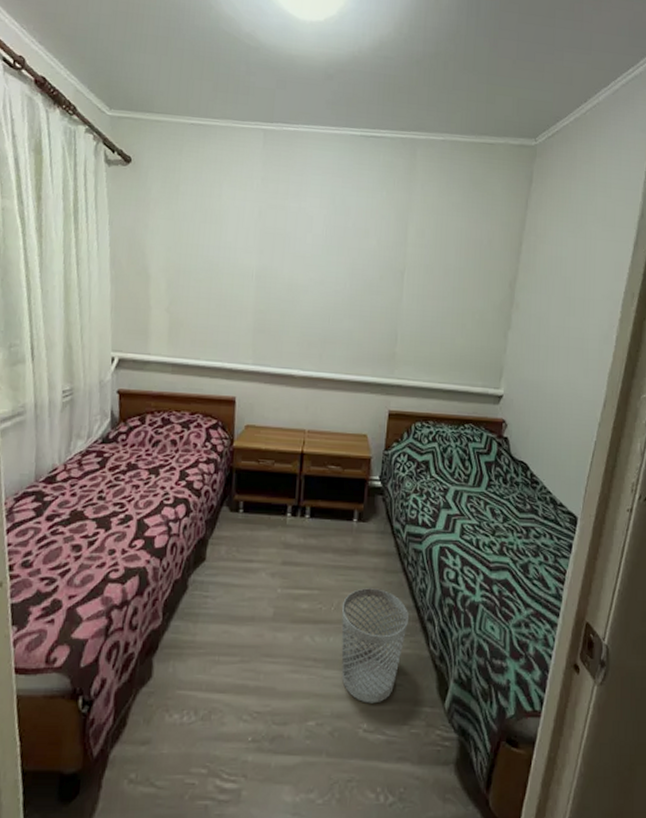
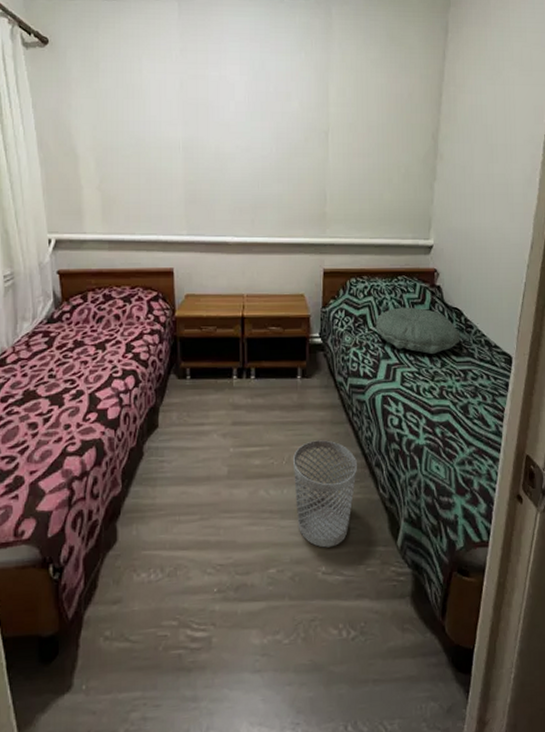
pillow: none [437,456,525,507] -> present [375,307,461,354]

